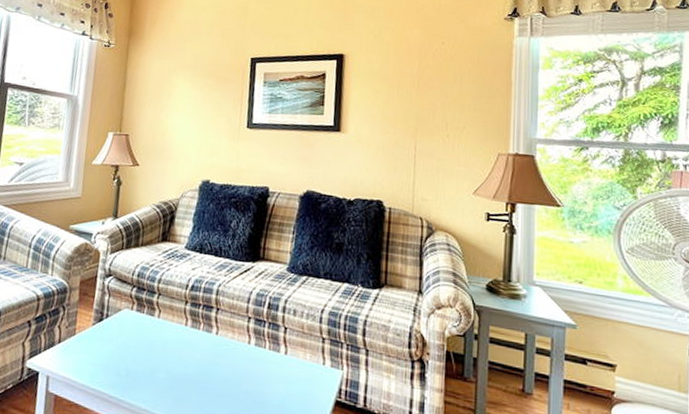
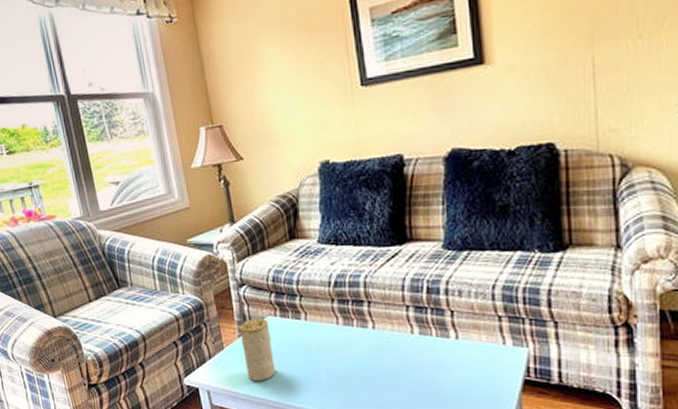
candle: none [90,309,124,373] -> present [239,319,275,382]

